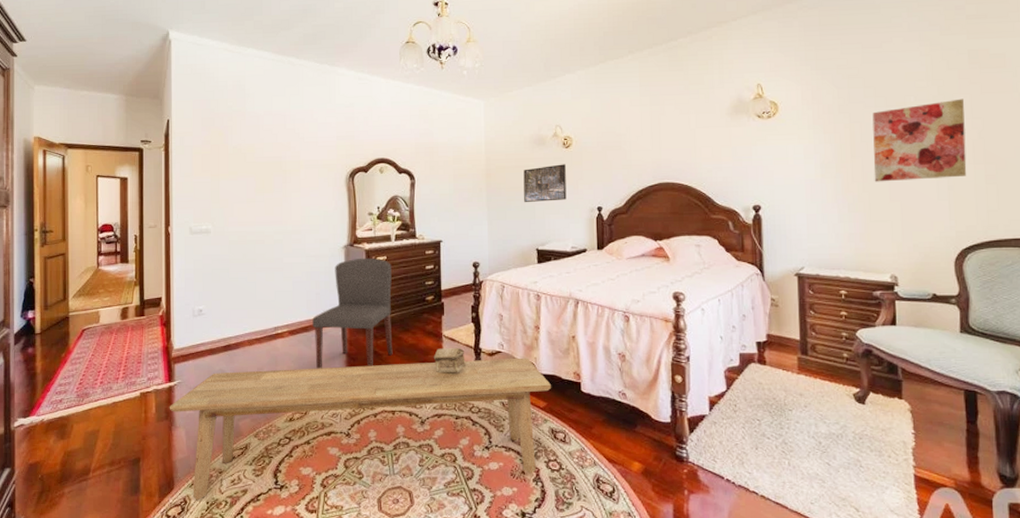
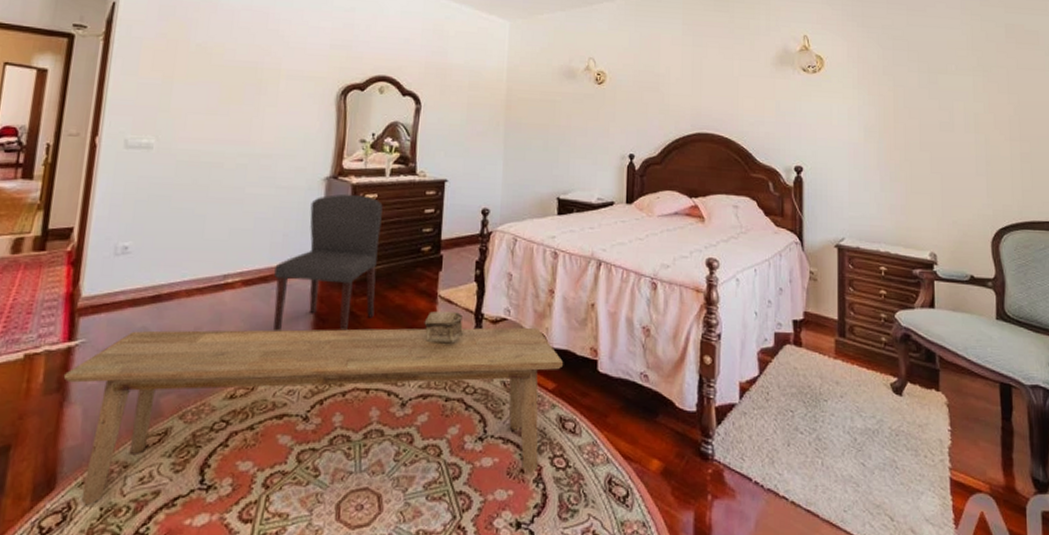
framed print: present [523,164,567,202] -> none [547,102,597,144]
wall art: present [872,98,967,182] -> none [915,72,1004,153]

